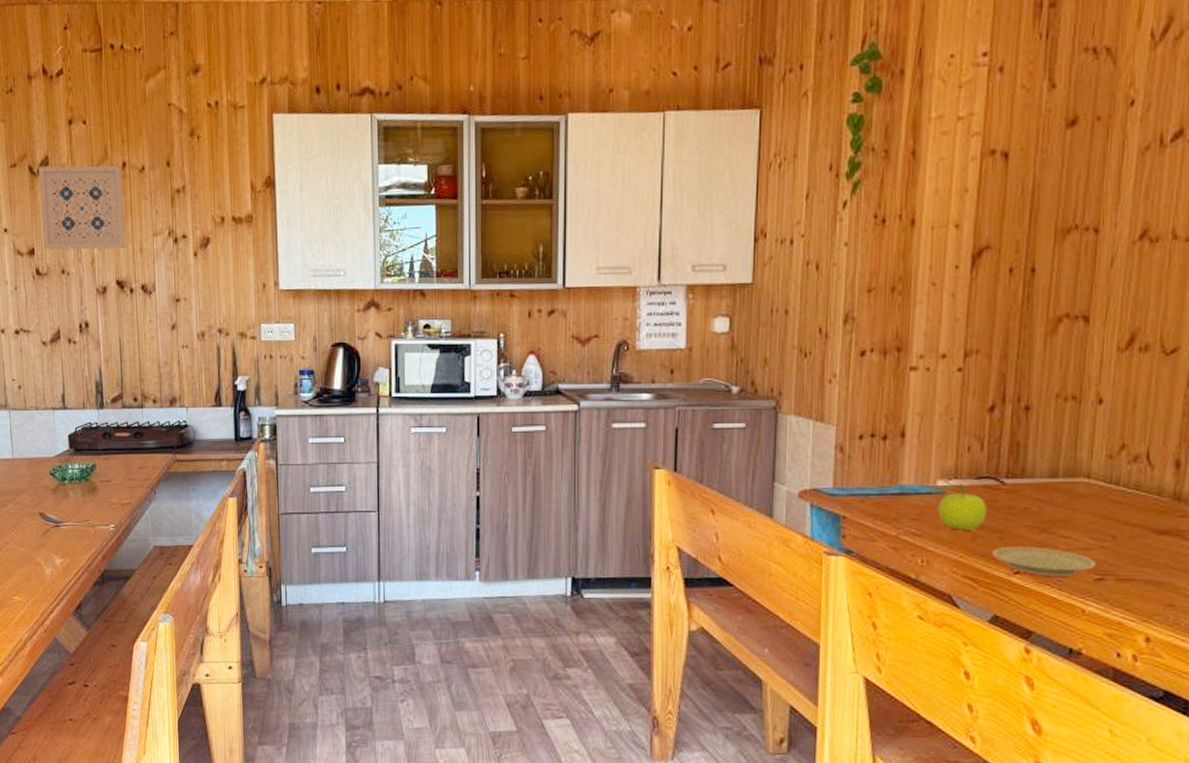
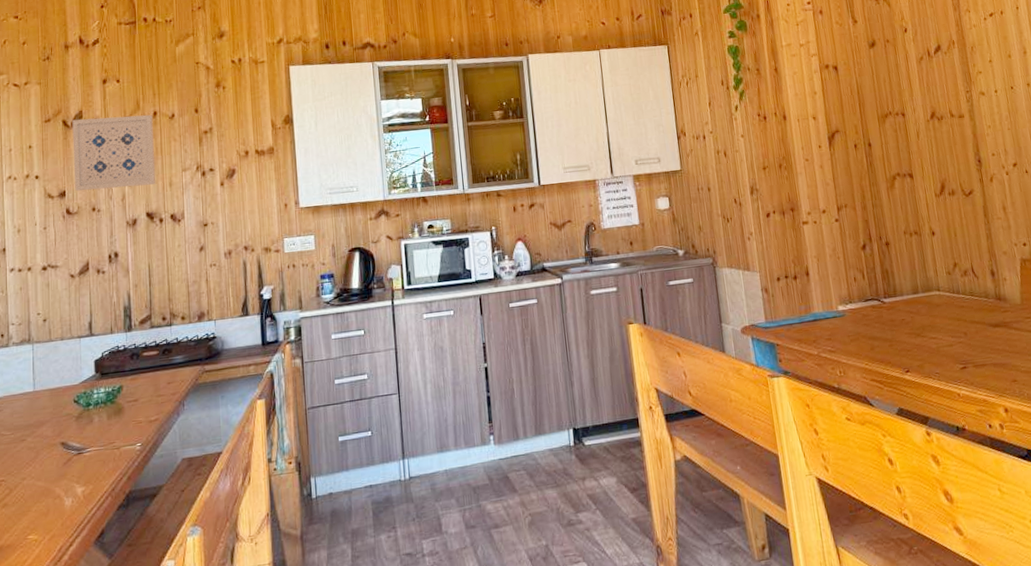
fruit: present [927,483,987,531] -> none [832,306,878,343]
plate: present [991,546,1096,577] -> none [887,348,959,371]

